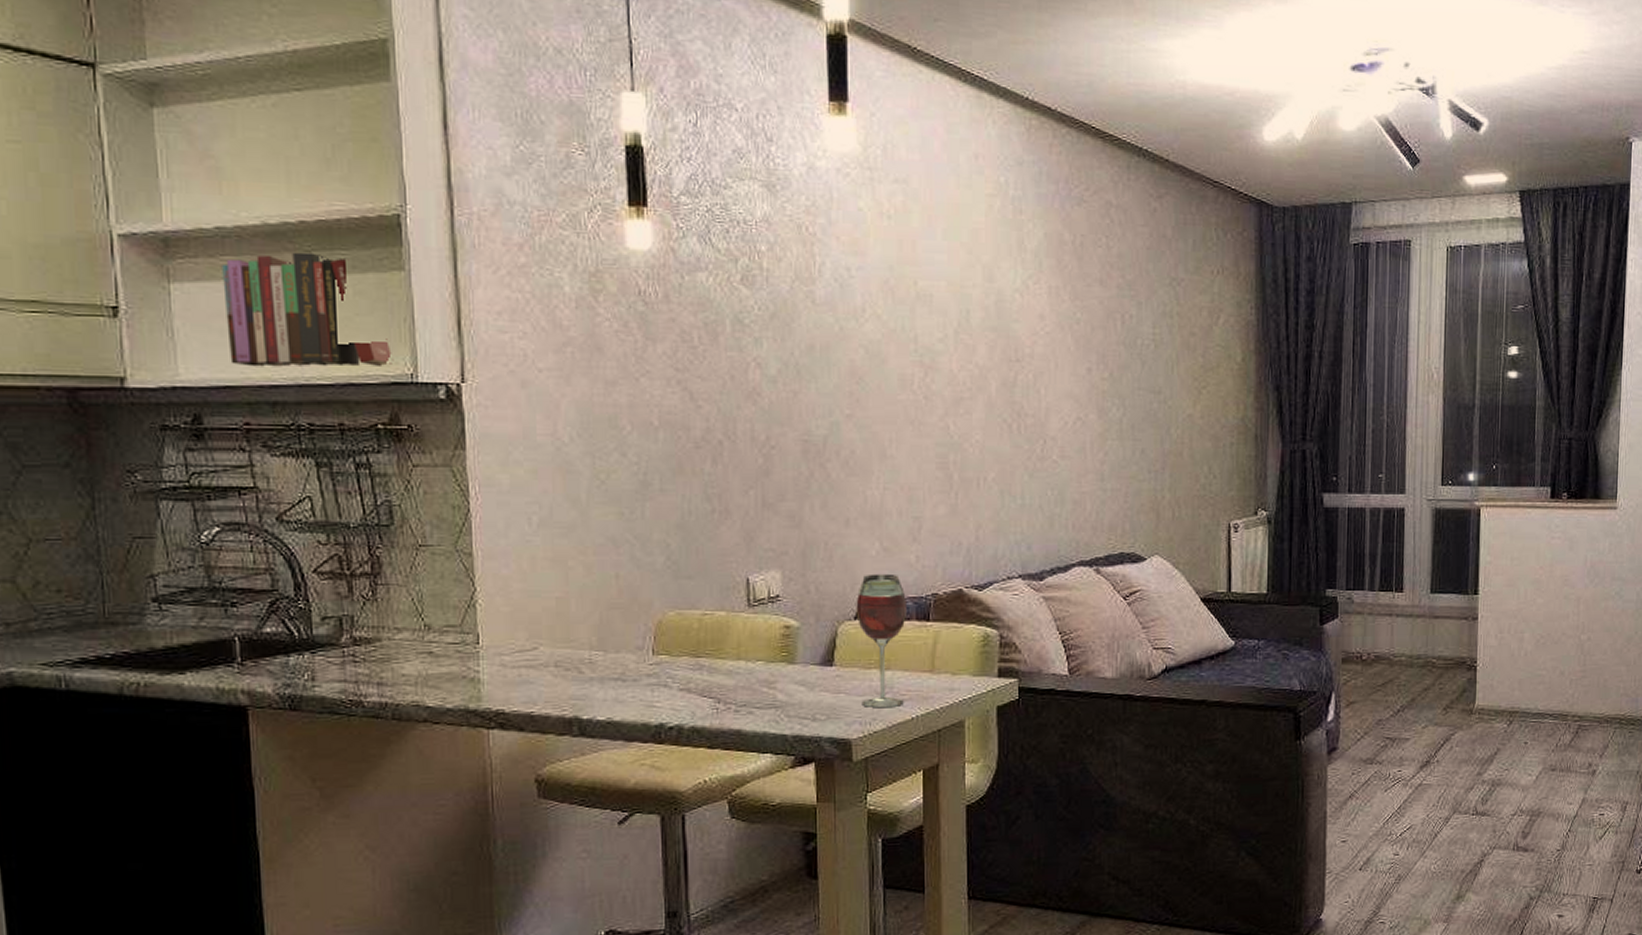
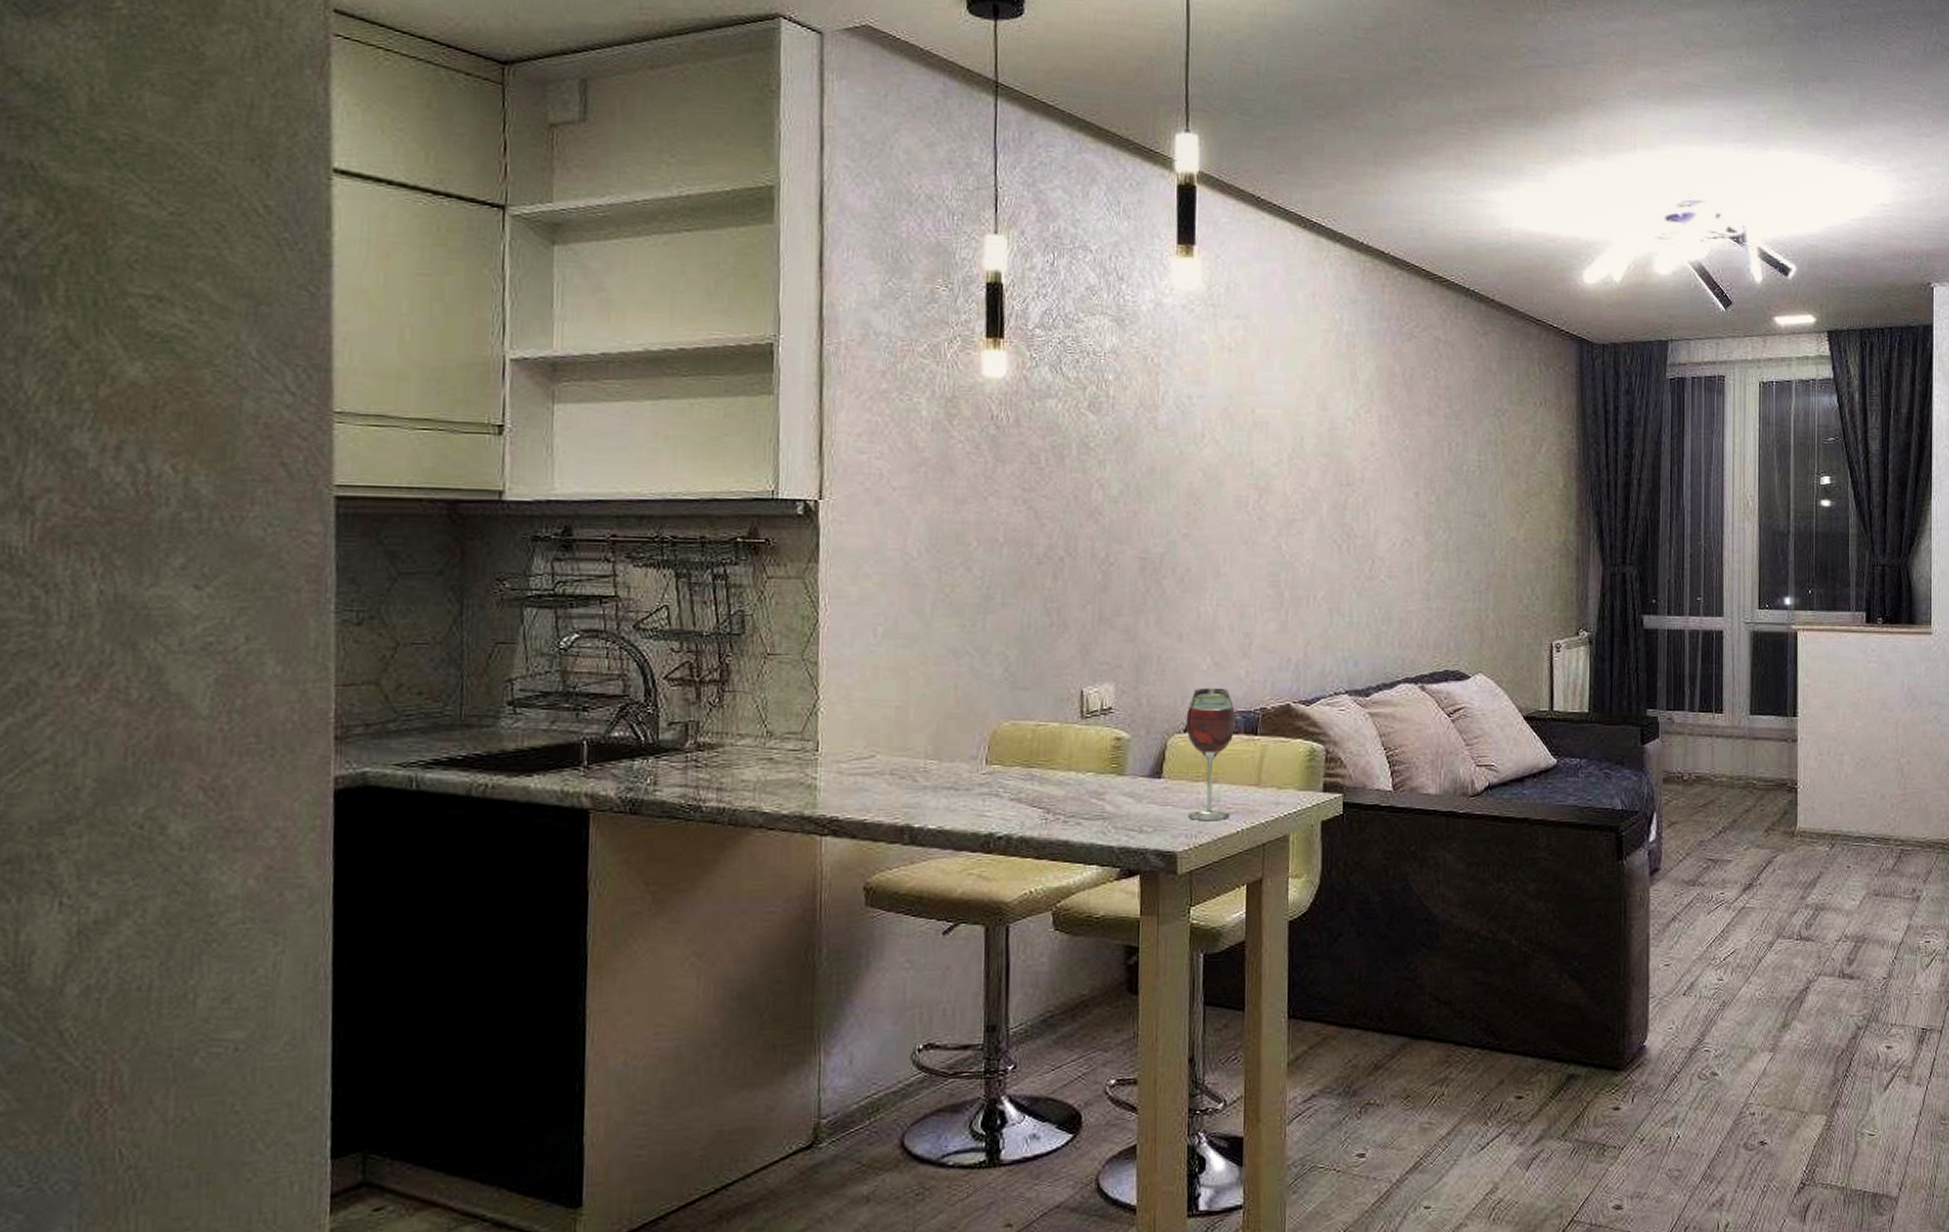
books: present [222,252,394,367] -> none [603,376,757,483]

